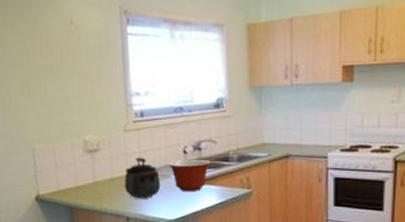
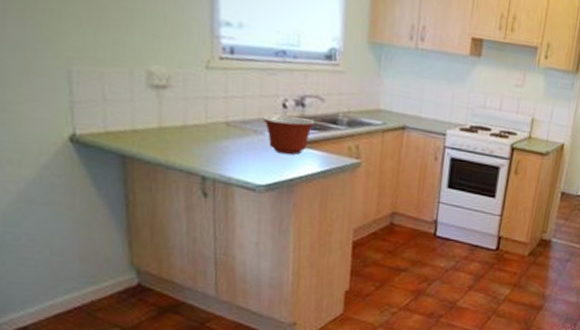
kettle: present [124,157,161,199] -> none [201,103,251,156]

